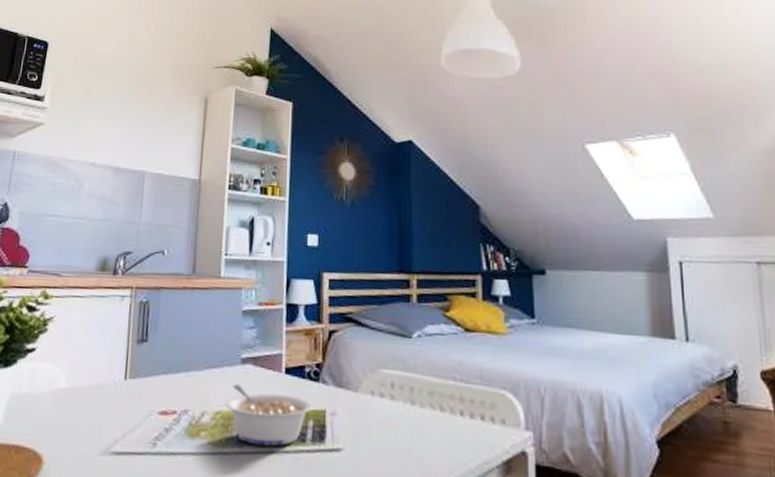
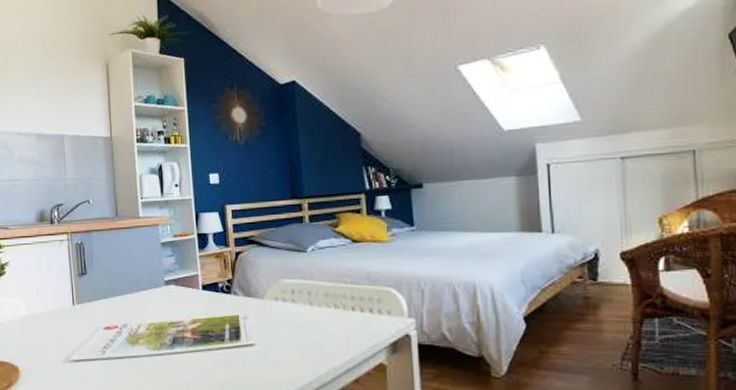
legume: present [225,384,313,447] -> none [156,301,228,347]

